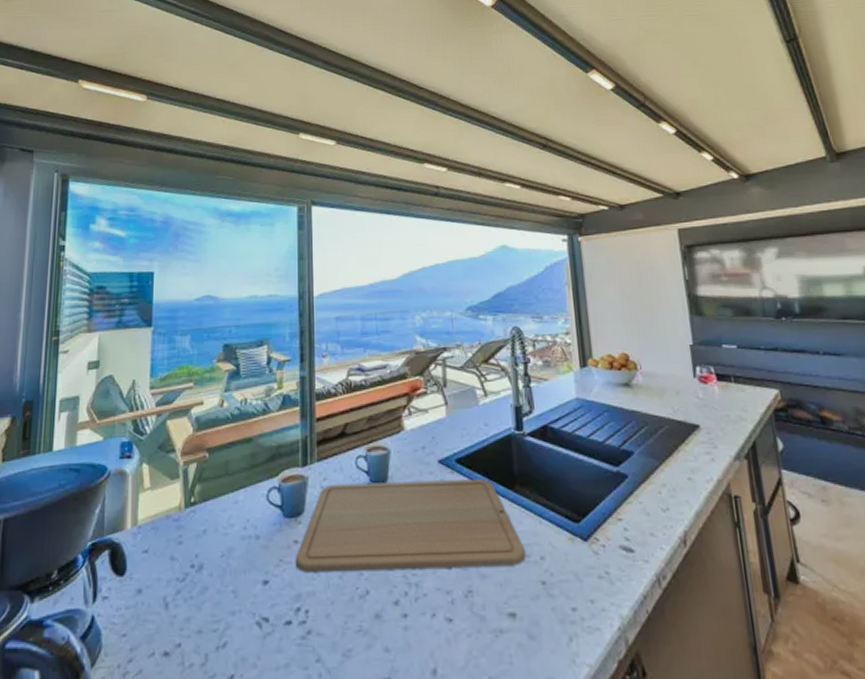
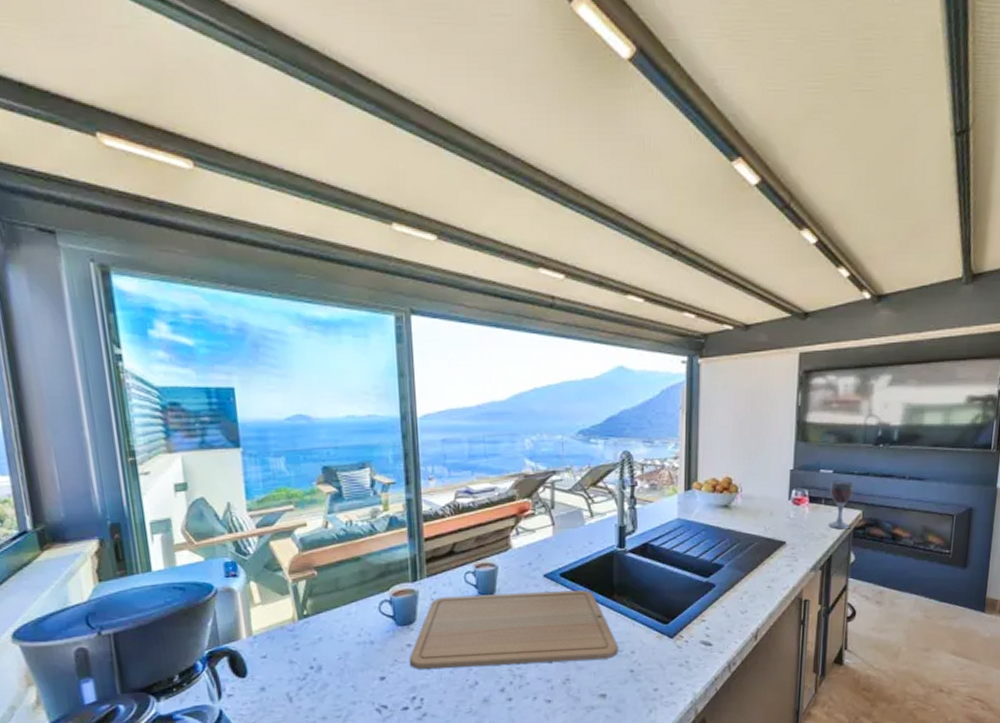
cup: none [737,356,770,412] -> present [828,480,854,530]

